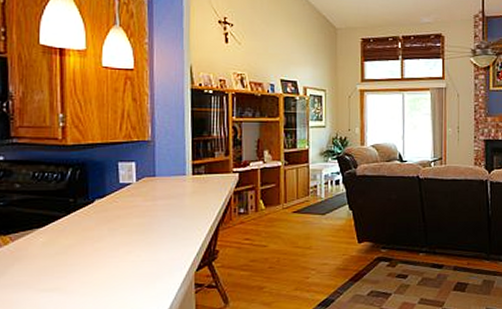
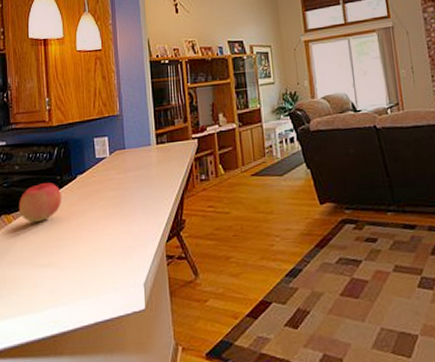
apple: none [19,205,75,246] -> present [19,182,62,223]

